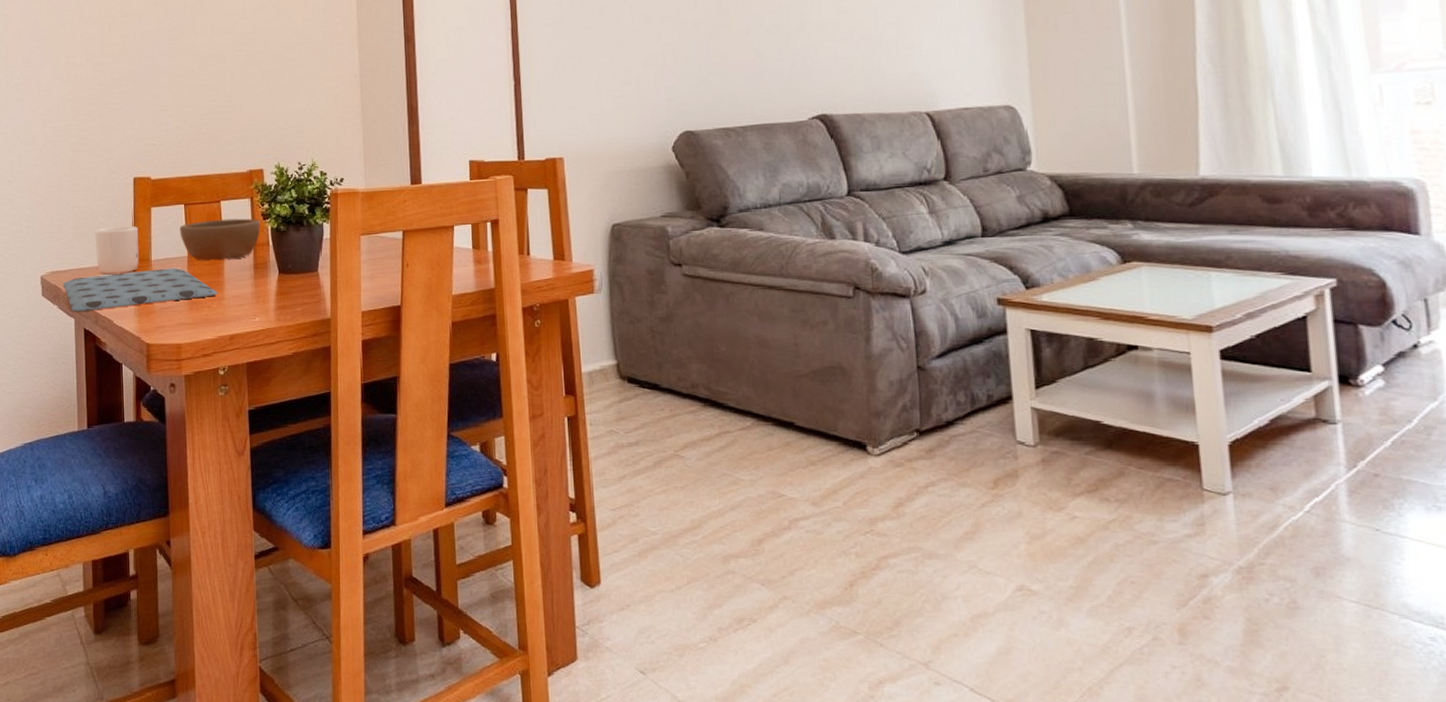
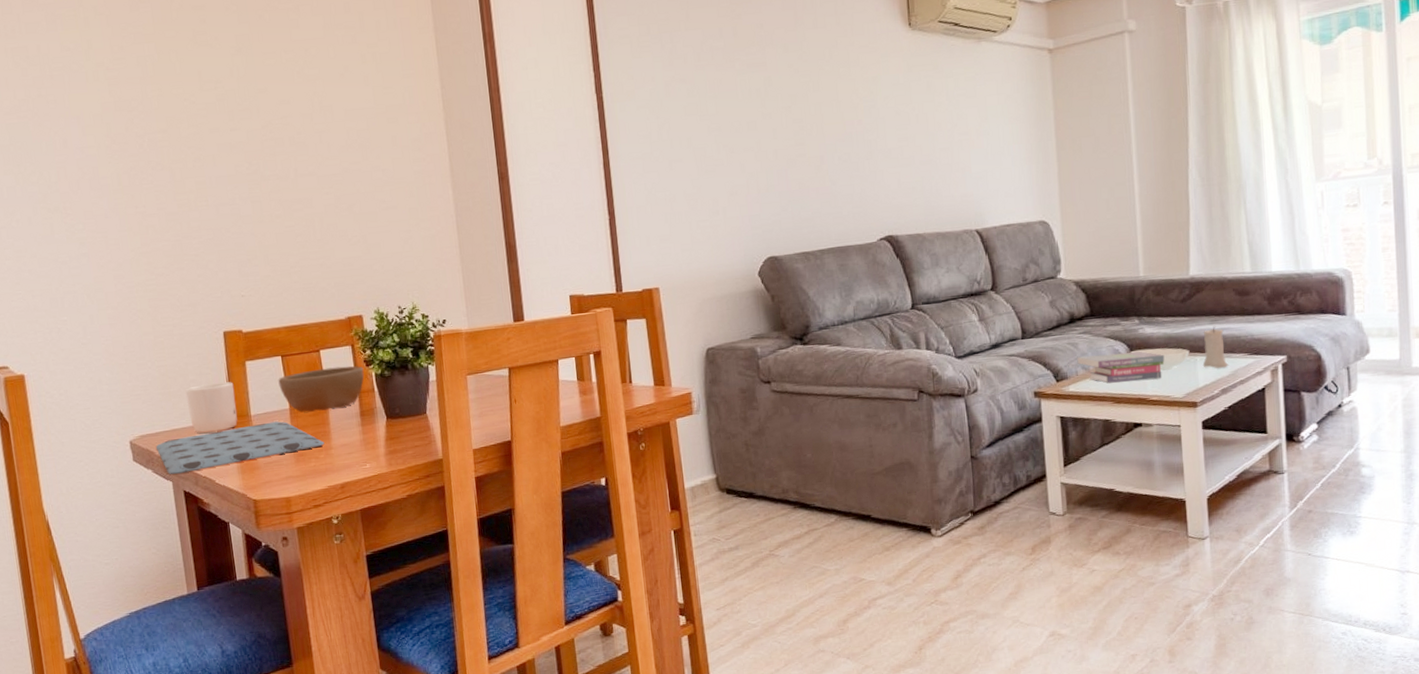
books: none [1052,260,1168,296] -> present [1077,351,1165,384]
bowl: none [1122,258,1202,285] -> present [1130,348,1190,371]
candle: none [1219,237,1256,289] -> present [1202,326,1229,369]

